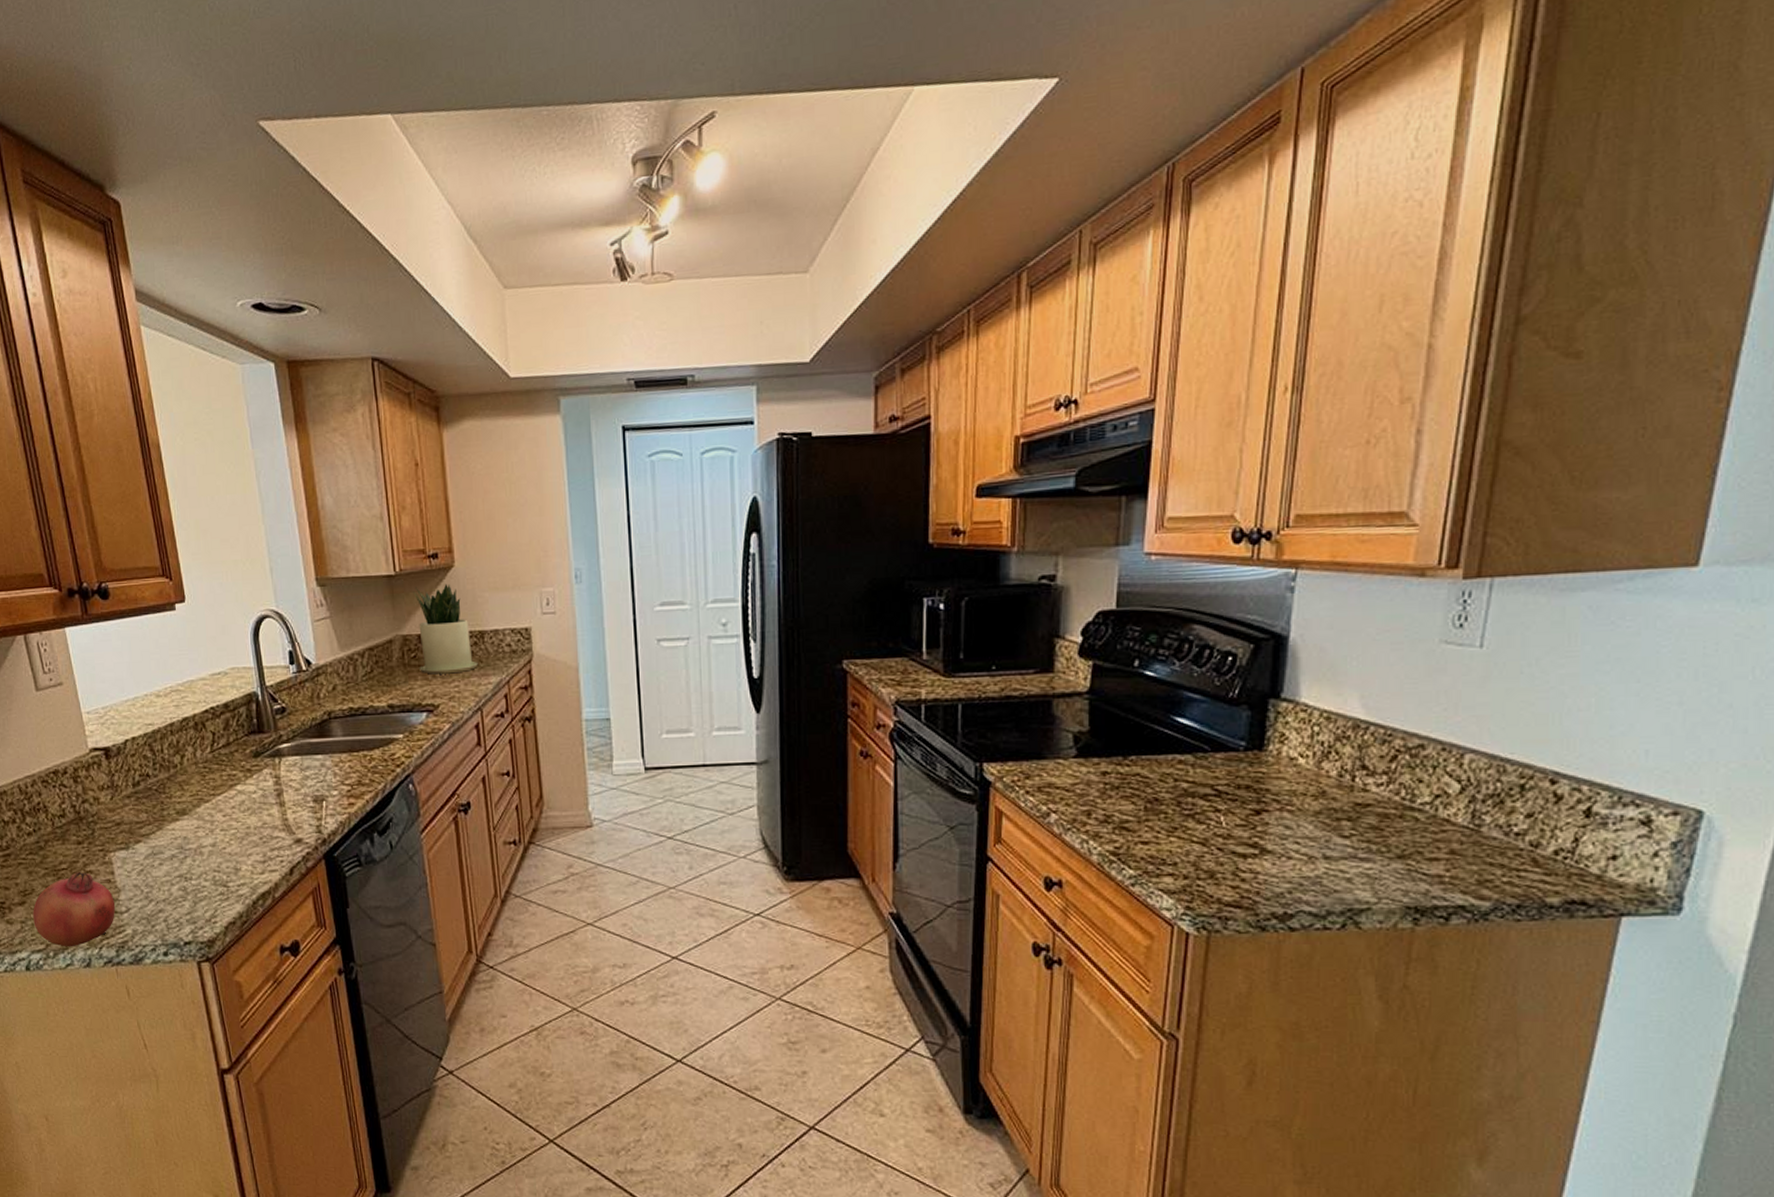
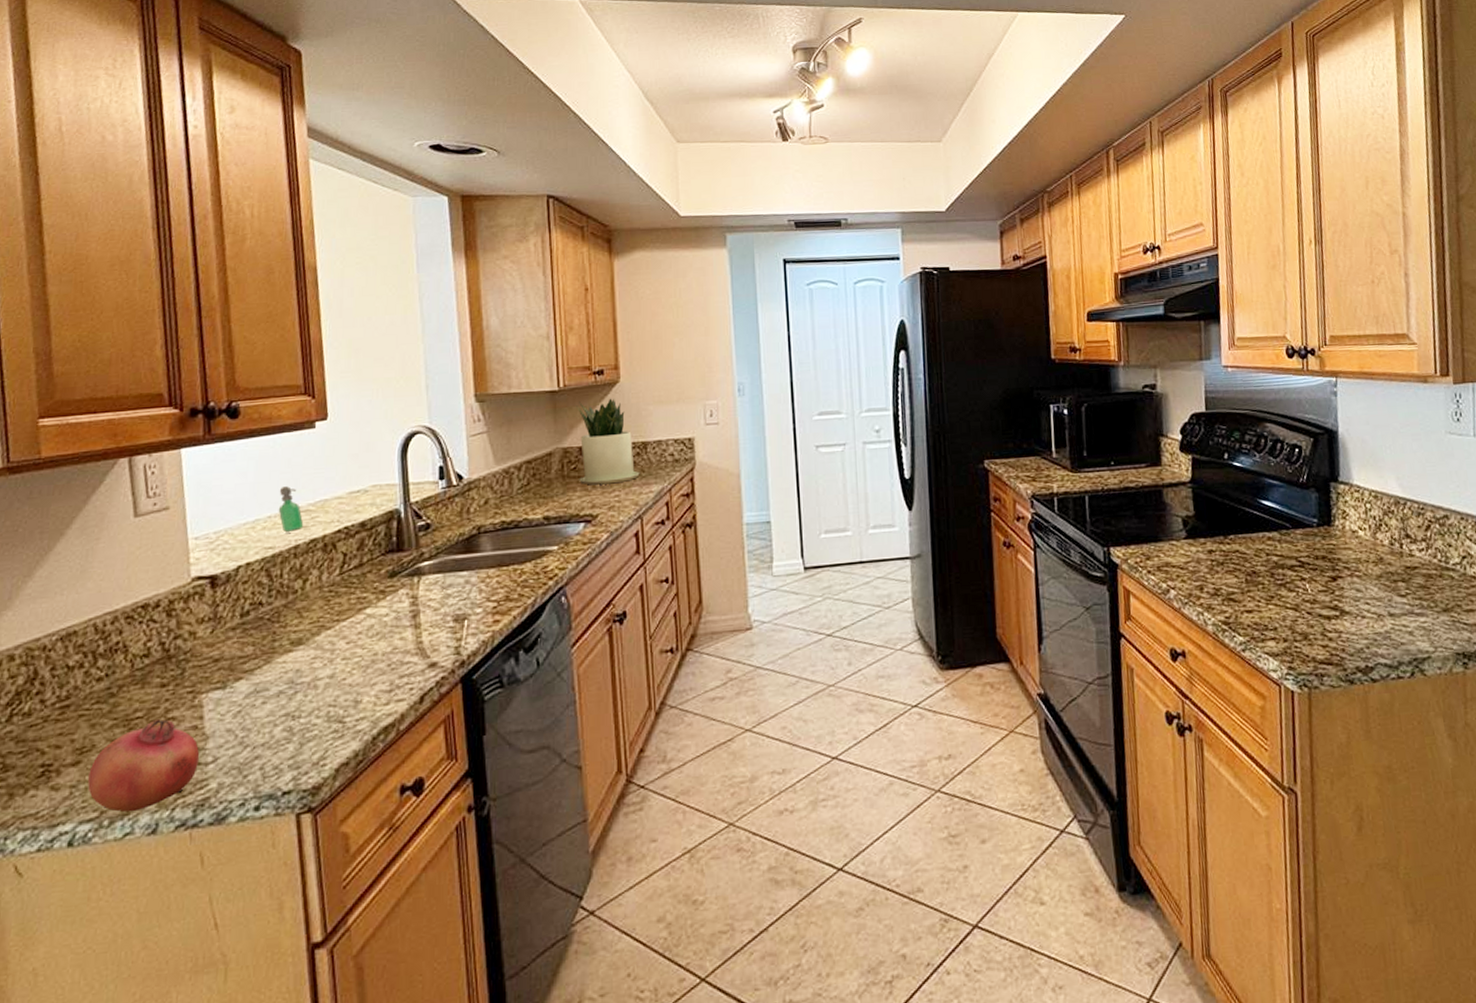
soap dispenser: none [151,666,176,711] -> present [278,486,304,533]

